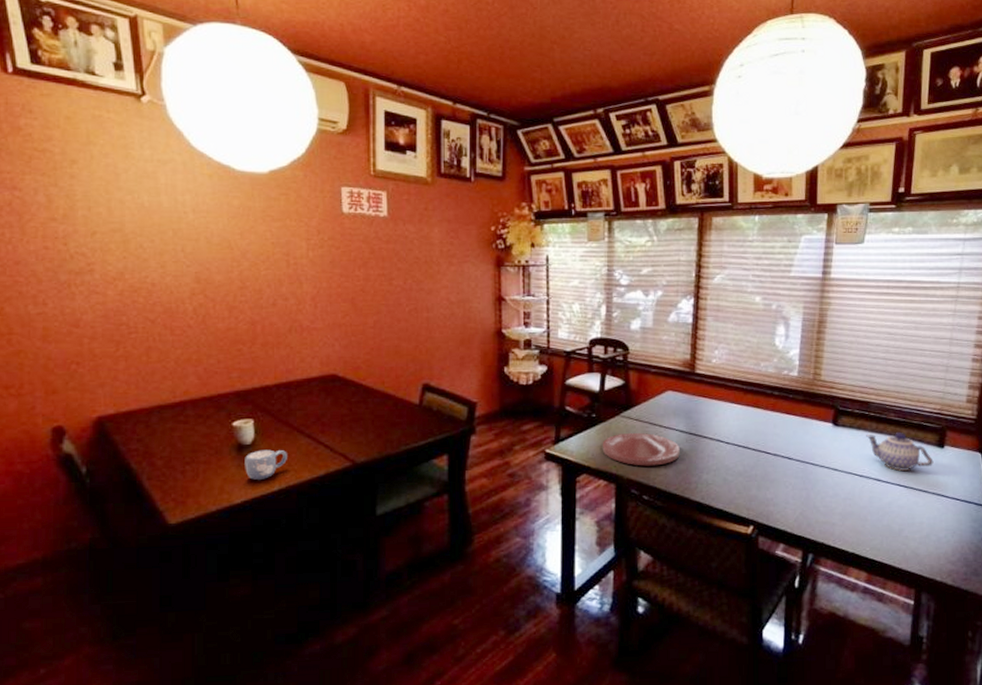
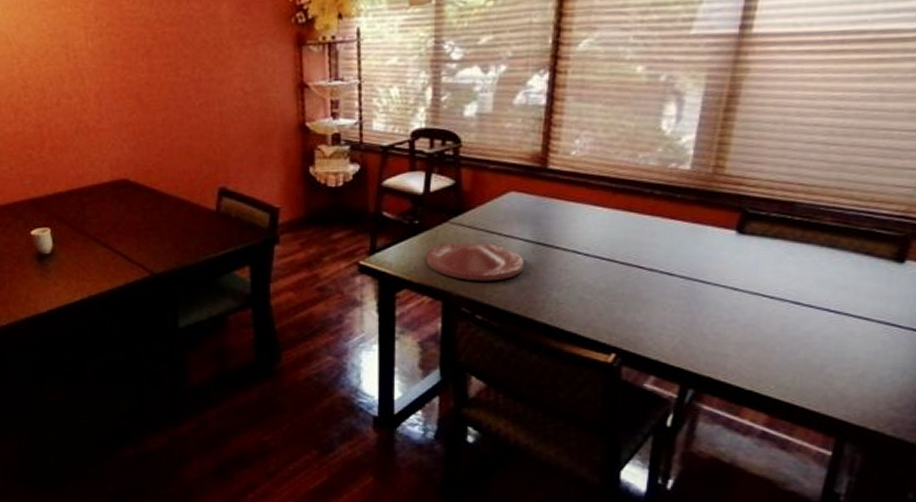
mug: present [245,449,287,480] -> none [46,259,86,289]
teapot: present [866,431,934,471] -> none [785,241,886,292]

